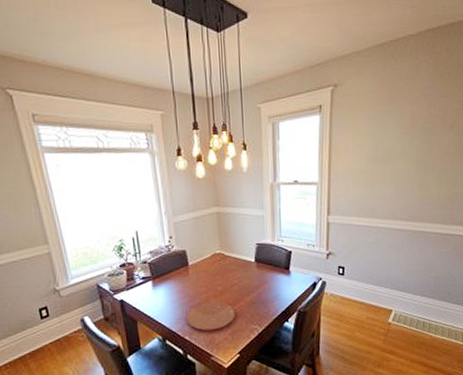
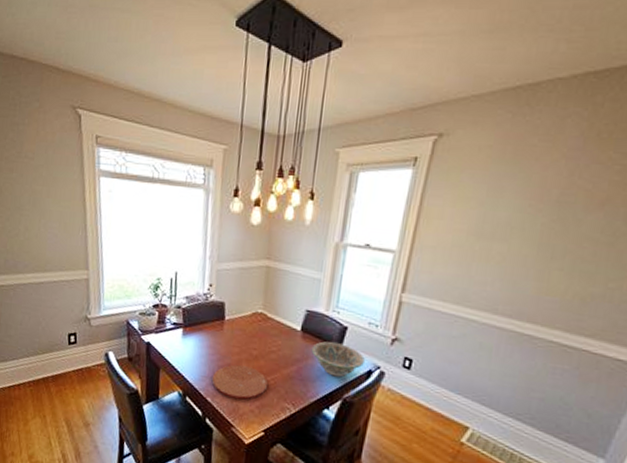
decorative bowl: none [266,265,309,294] -> present [311,341,365,377]

